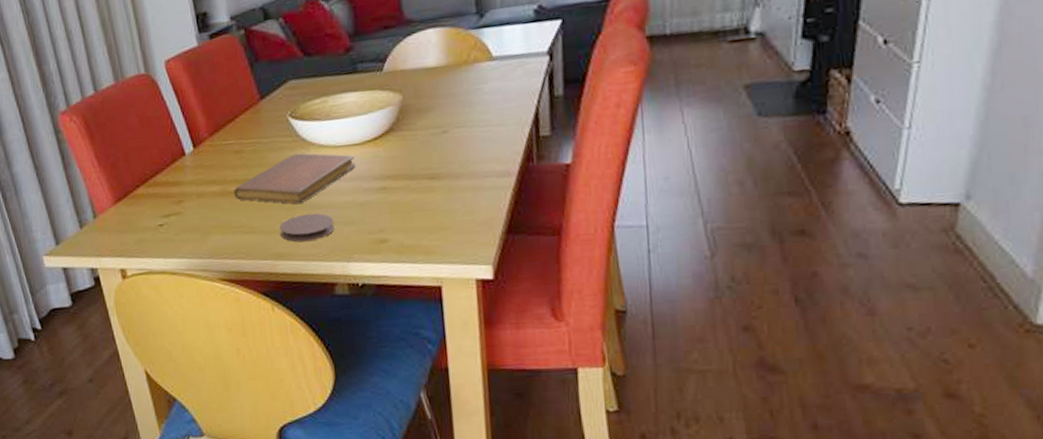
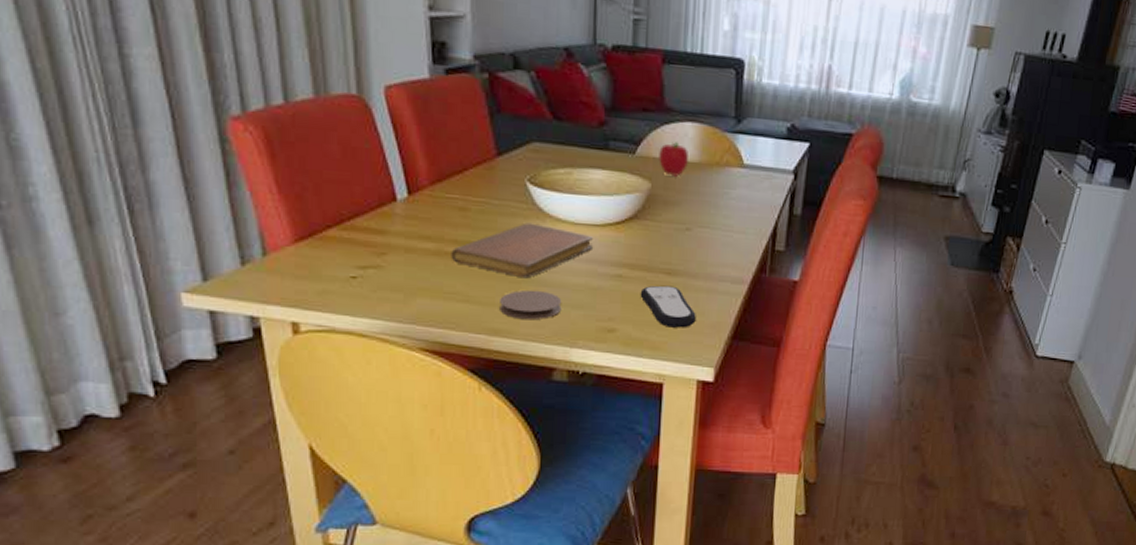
fruit: none [405,51,436,84] -> present [659,142,690,177]
remote control: none [406,189,466,231] -> present [640,285,696,328]

